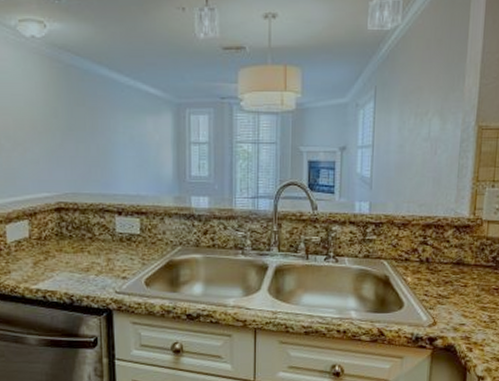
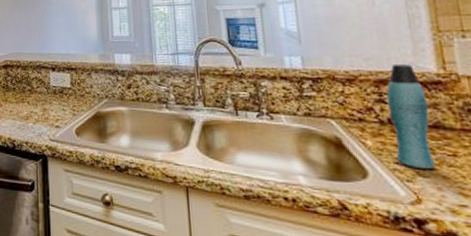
bottle: none [426,209,457,298] -> present [386,63,436,169]

